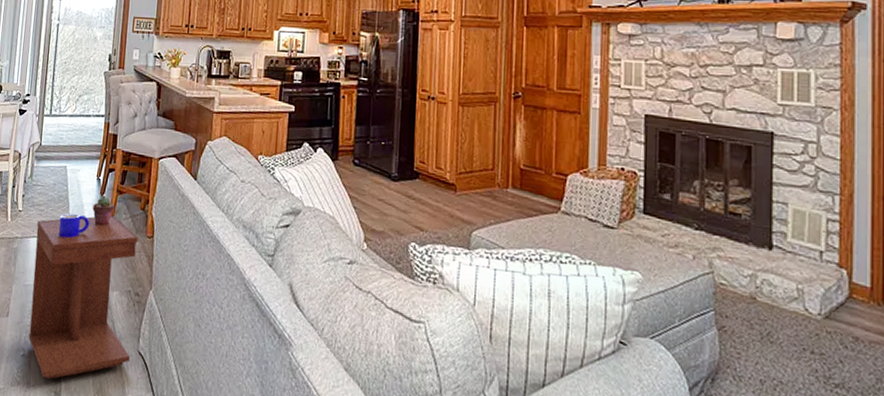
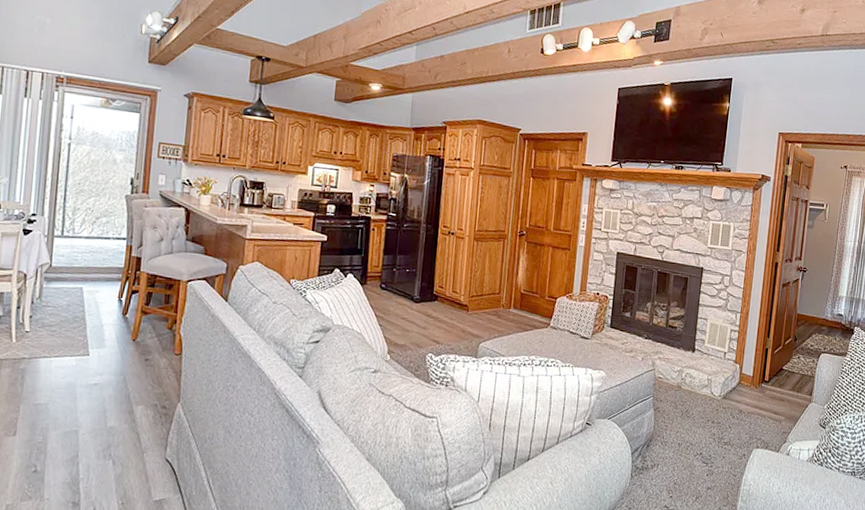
side table: present [28,215,138,379] -> none [41,334,165,491]
mug: present [58,213,90,239] -> none [74,333,111,358]
potted succulent: present [92,197,114,226] -> none [113,317,138,345]

